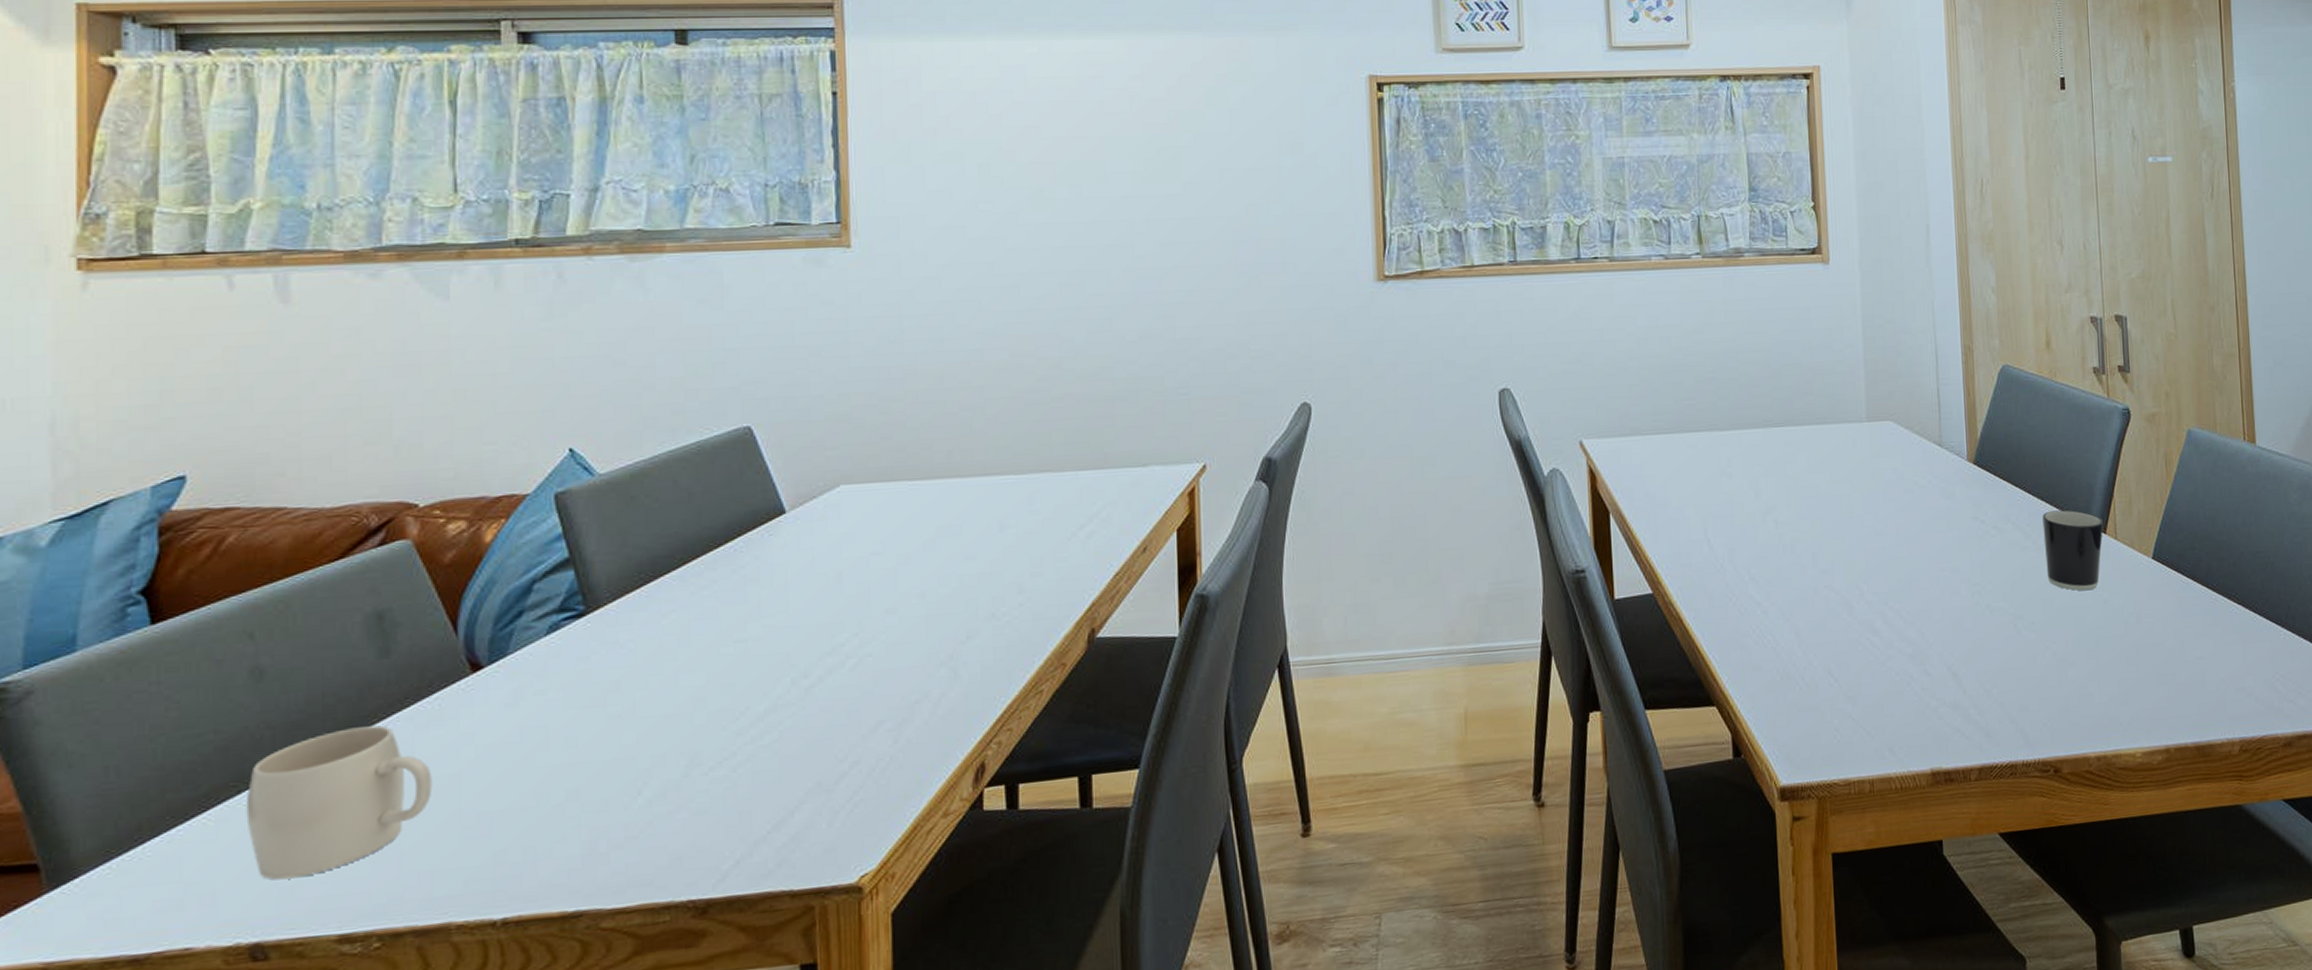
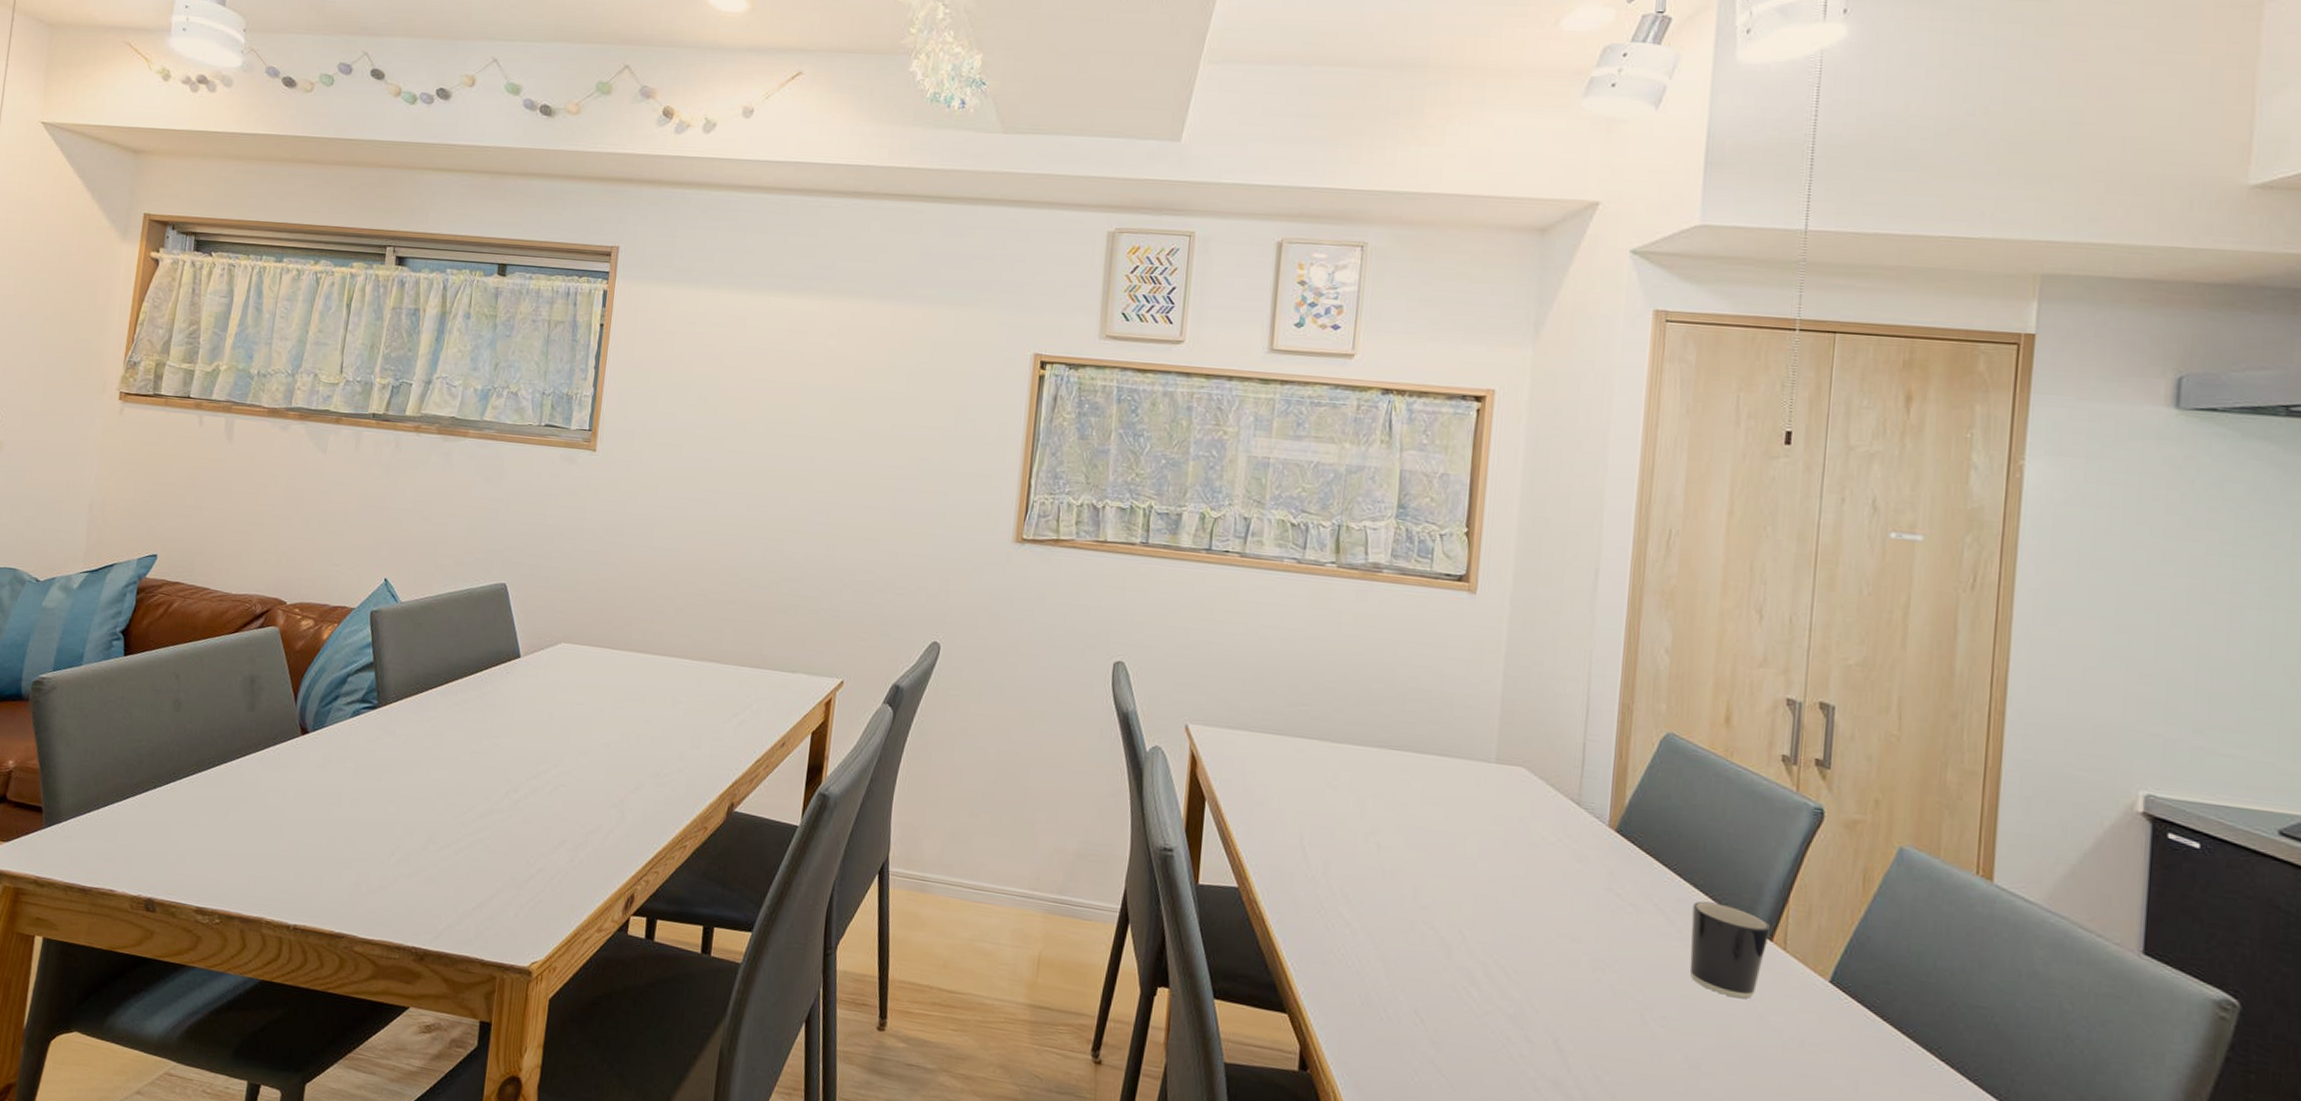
mug: present [246,725,433,880] -> none [156,757,267,859]

